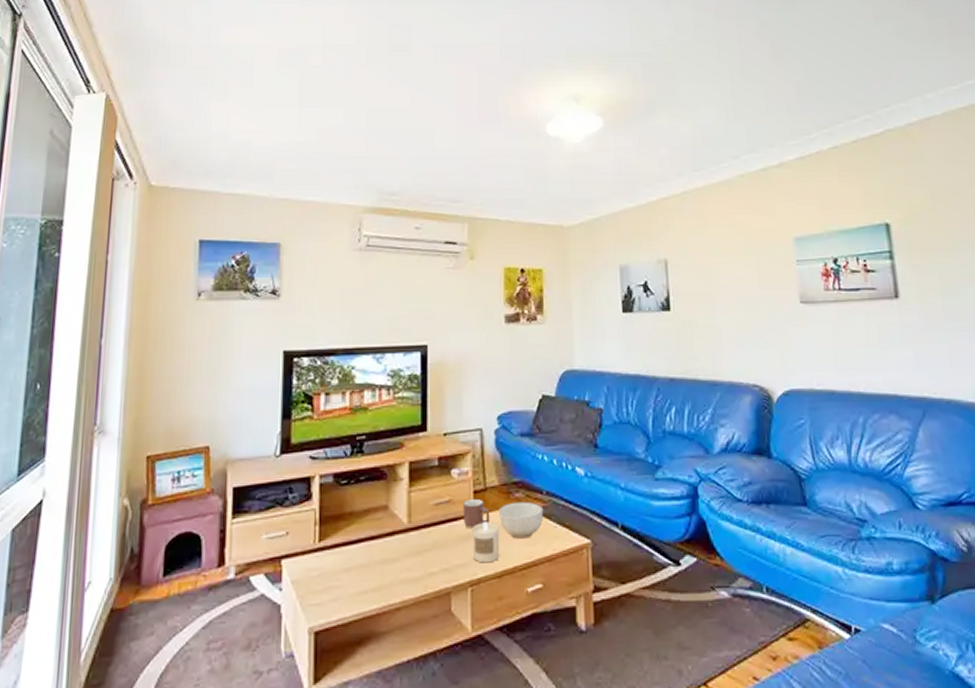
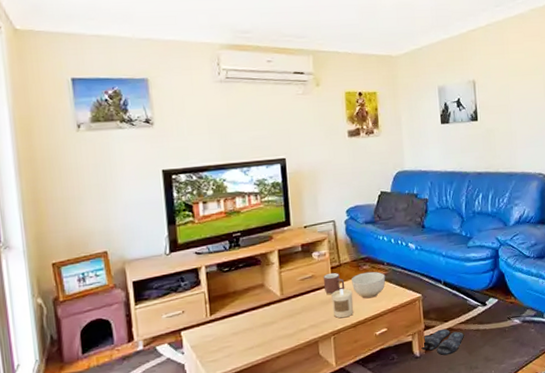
slippers: none [586,593,648,632] -> present [420,329,464,355]

